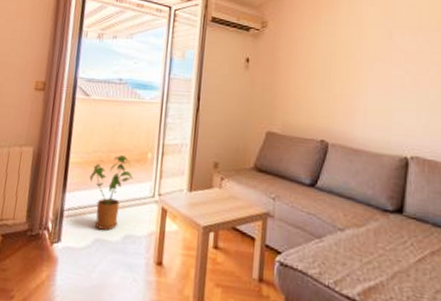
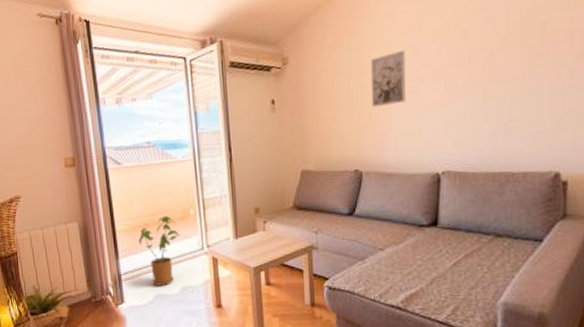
wall art: none [345,31,381,82] -> present [370,50,406,108]

